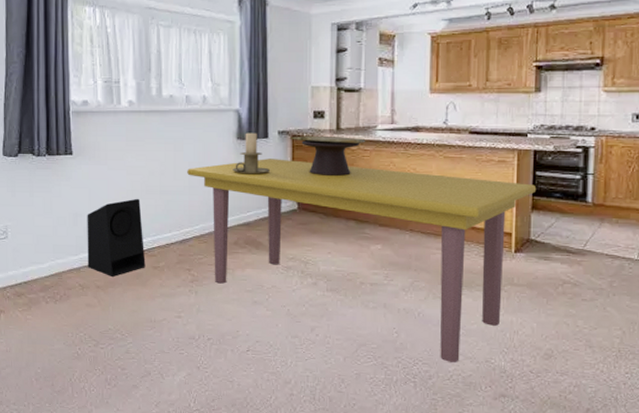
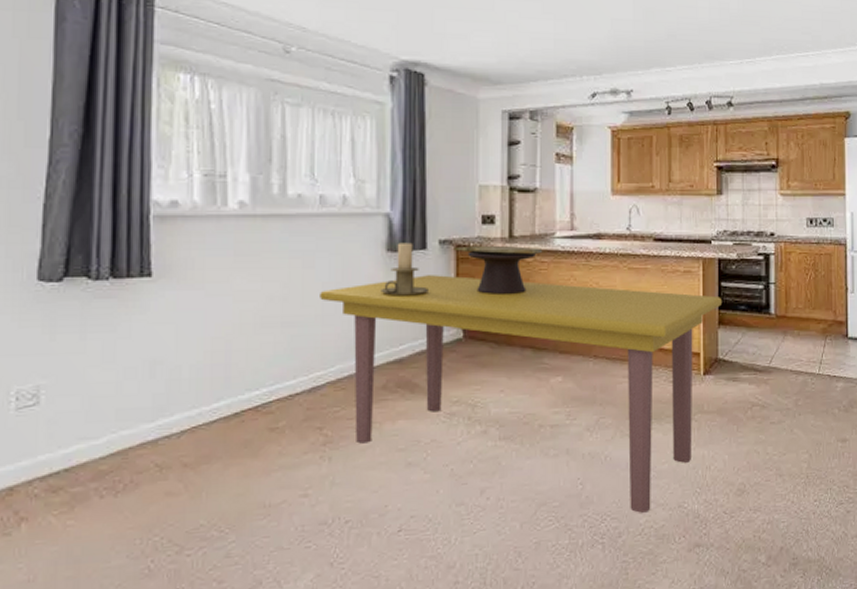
speaker: present [87,198,146,277] -> none [169,334,258,448]

